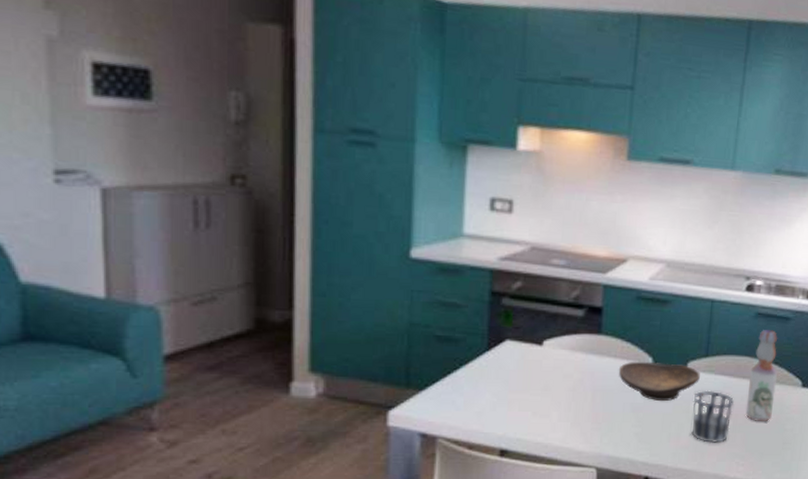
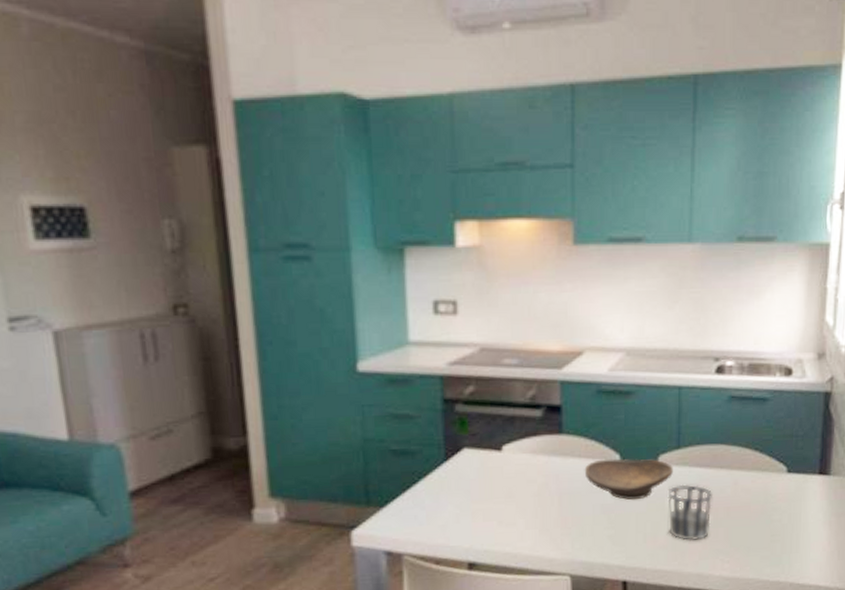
bottle: present [745,329,778,422] -> none [726,412,759,515]

